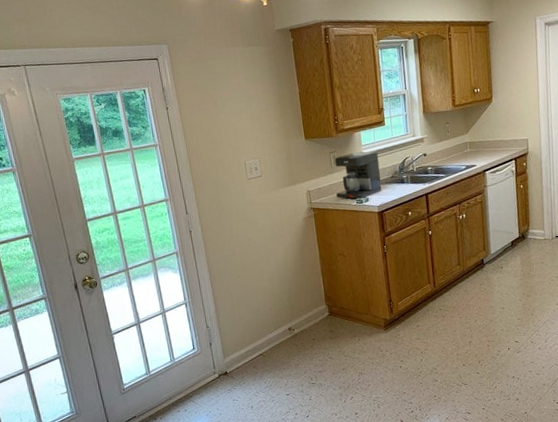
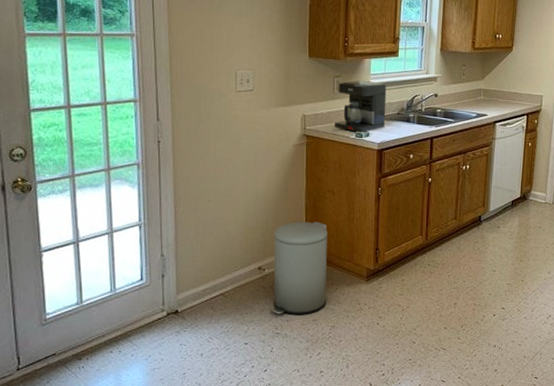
pedal bin: none [297,283,352,367] -> present [269,222,327,316]

